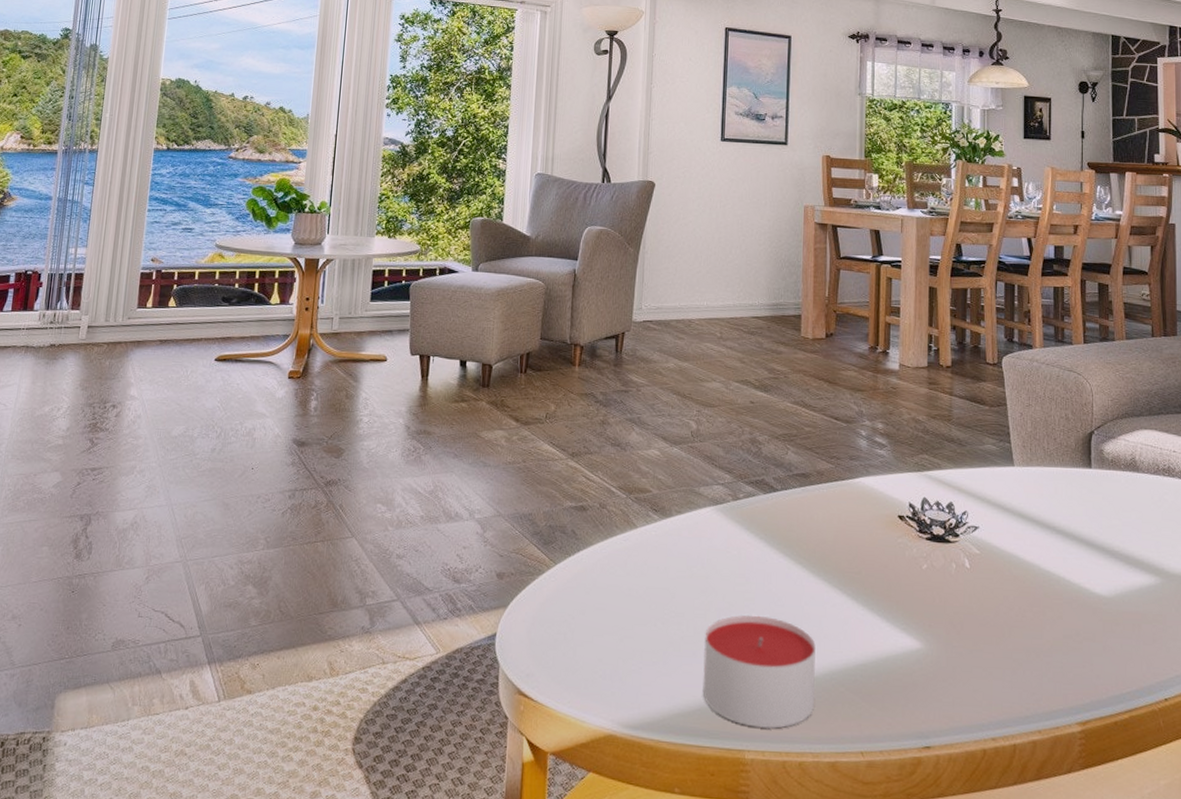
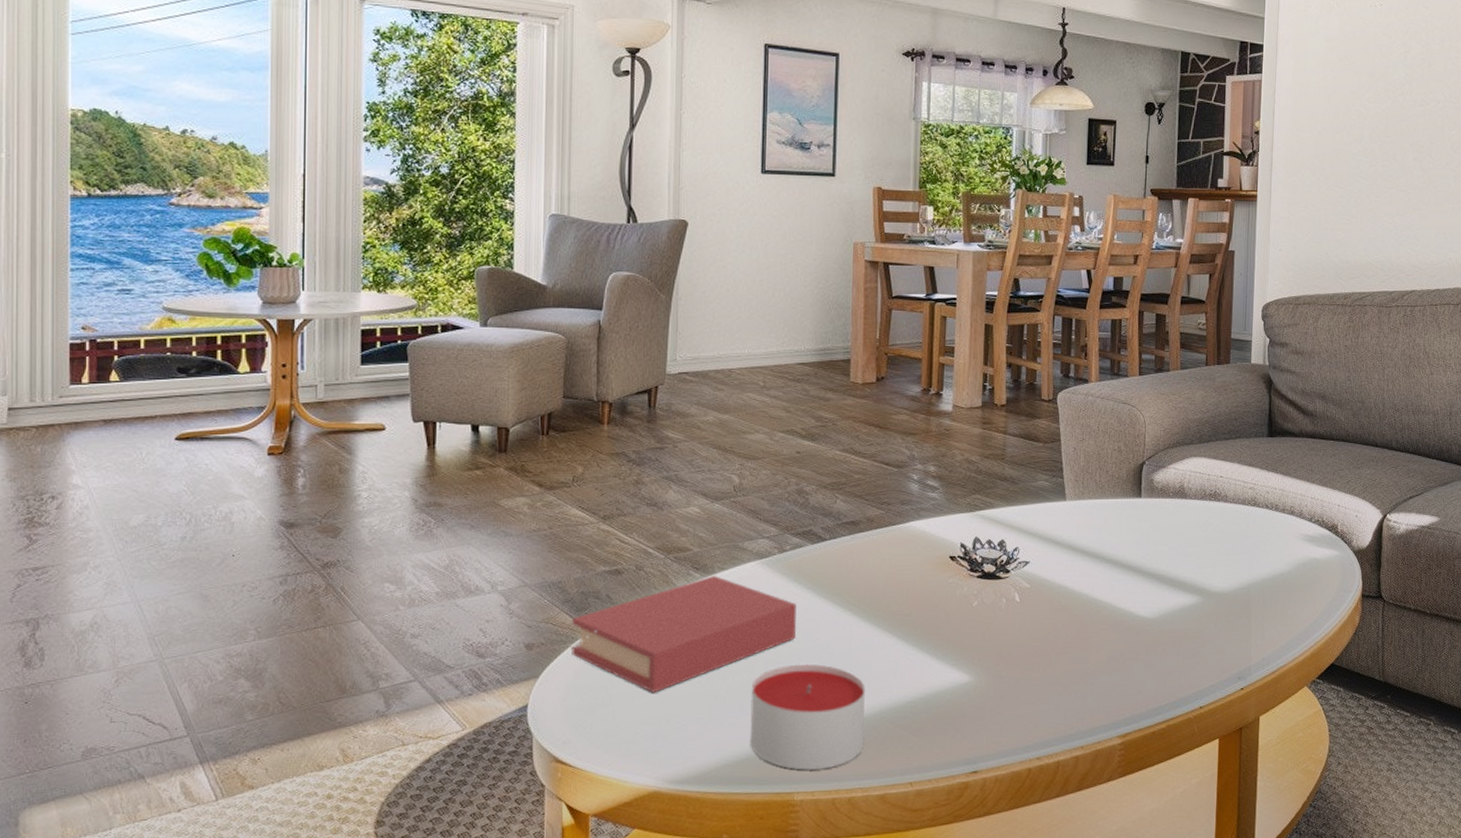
book: none [538,518,749,632] -> present [571,575,796,693]

